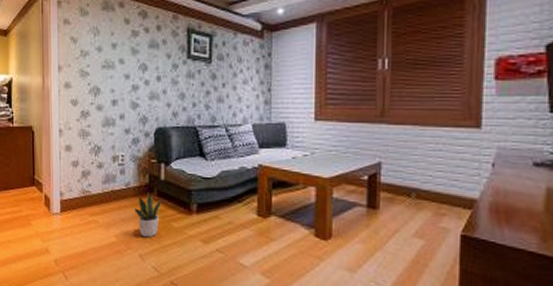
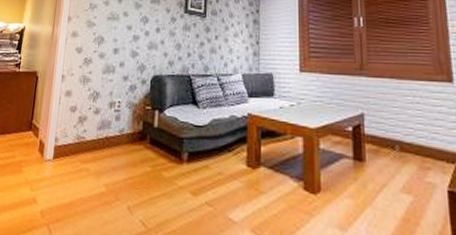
potted plant: present [135,191,163,238] -> none [126,138,155,188]

